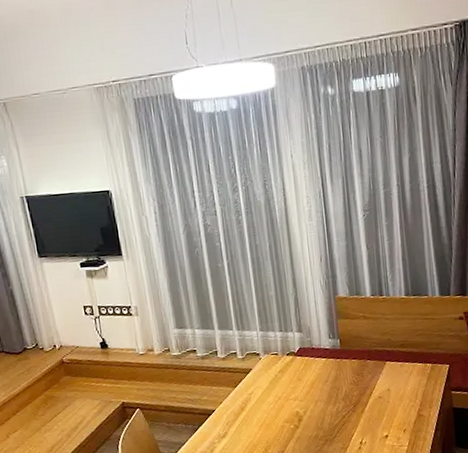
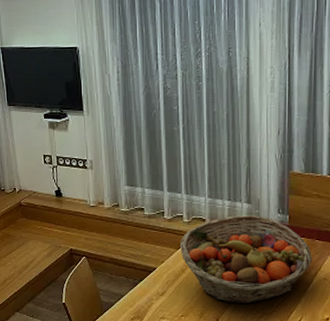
fruit basket: none [237,343,367,435] -> present [180,215,313,304]

